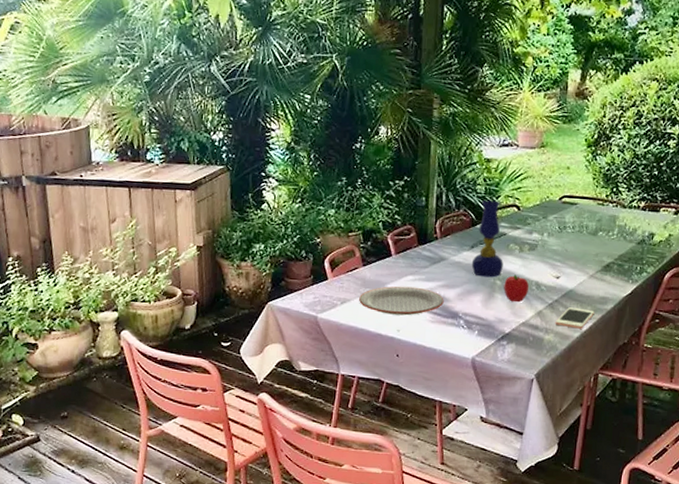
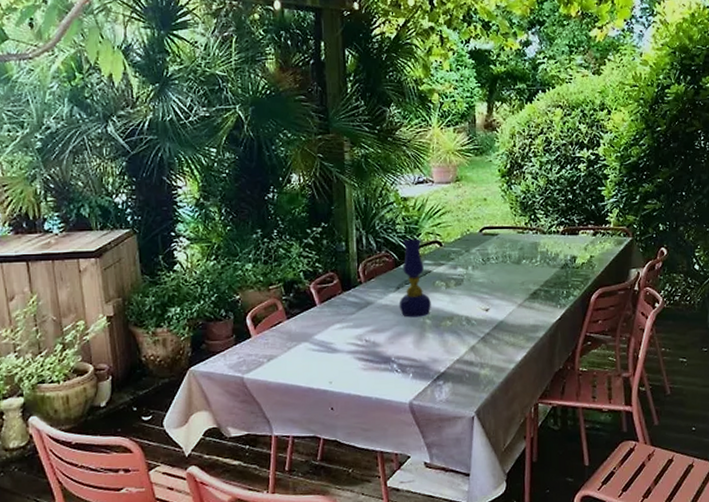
plate: present [358,286,444,316] -> none [285,335,375,367]
fruit: present [504,274,530,303] -> none [434,311,460,340]
cell phone: present [555,307,595,329] -> none [489,339,527,360]

